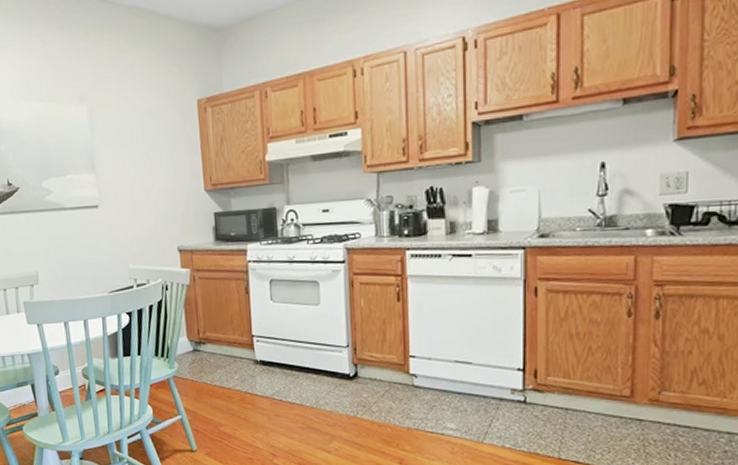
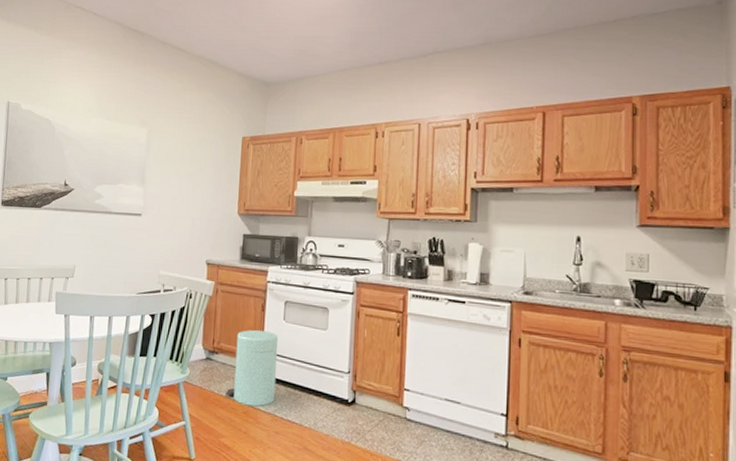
trash can: none [219,313,272,393] -> present [226,329,279,407]

